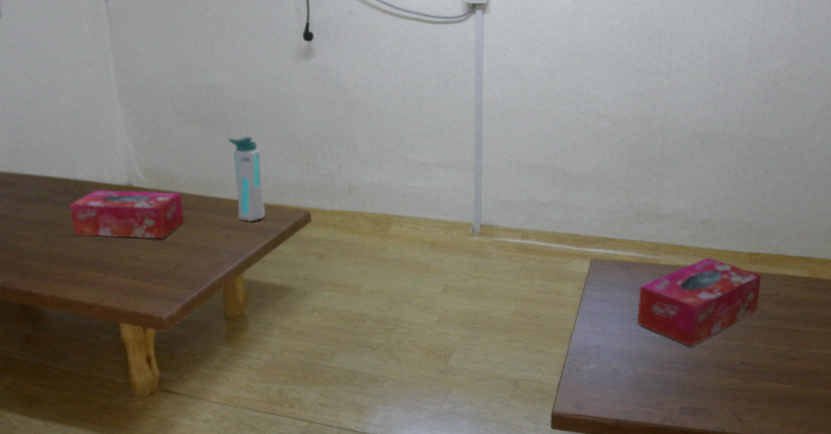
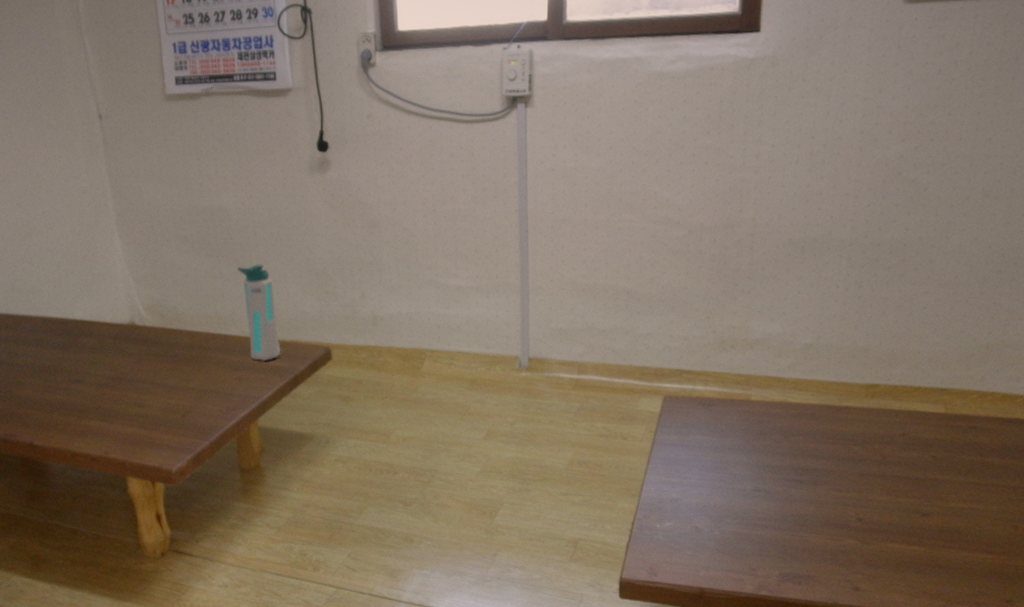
tissue box: present [69,189,185,239] -> none [69,329,192,383]
tissue box: present [636,257,761,346] -> none [722,391,882,499]

